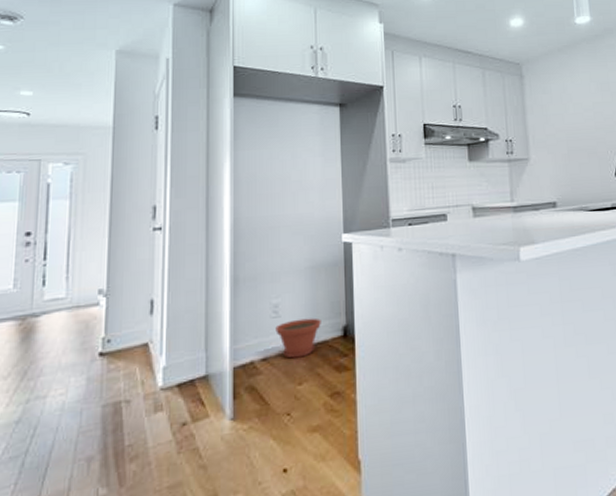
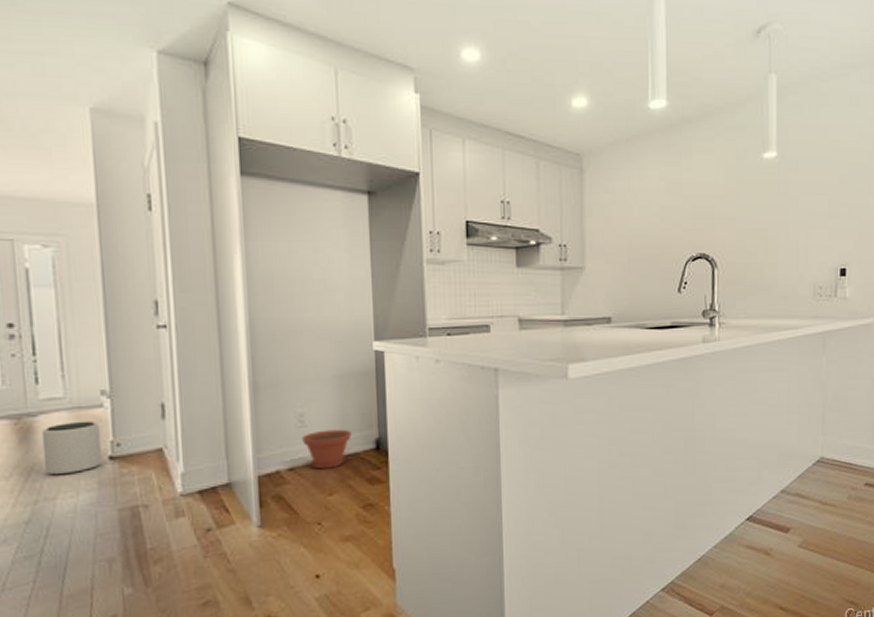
plant pot: none [39,319,94,374] -> present [41,421,102,476]

